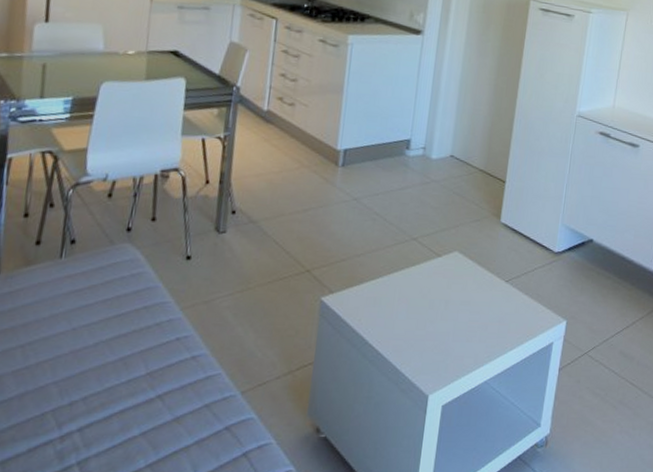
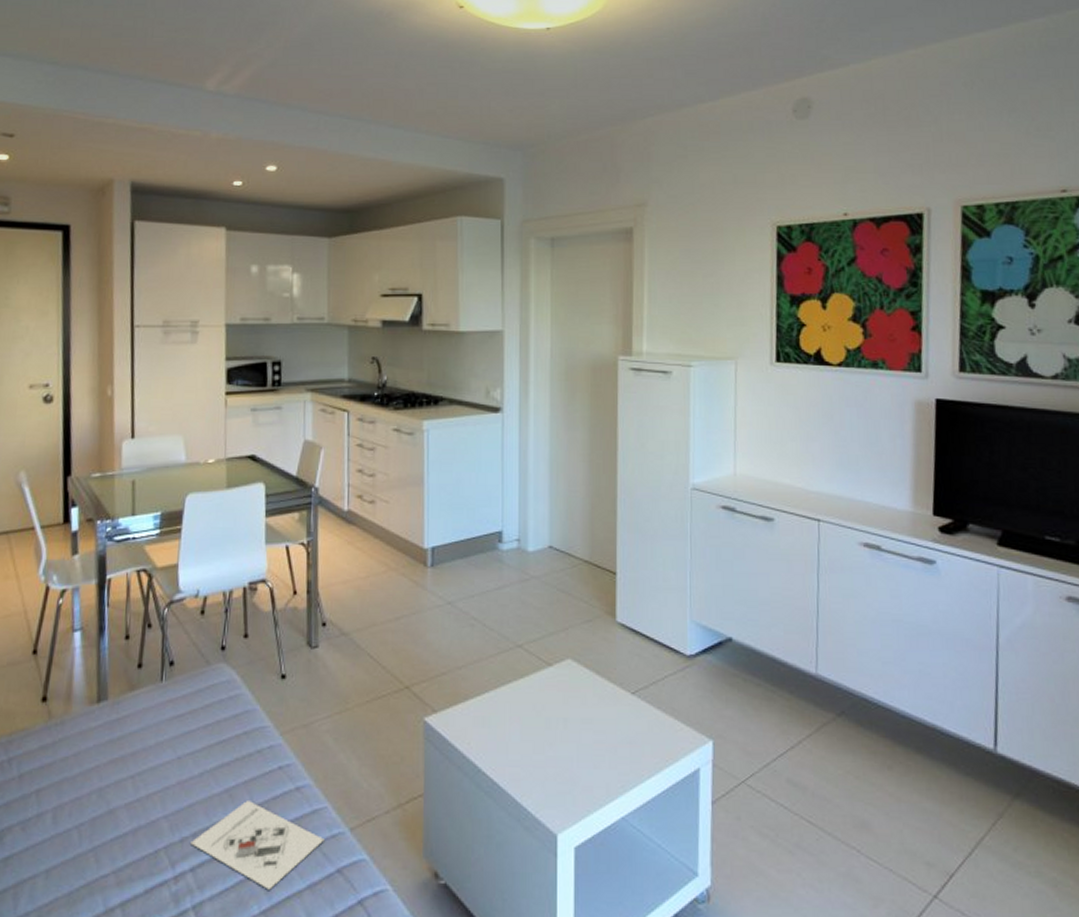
architectural model: none [80,368,216,446] -> present [191,801,325,890]

